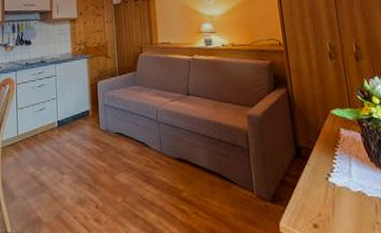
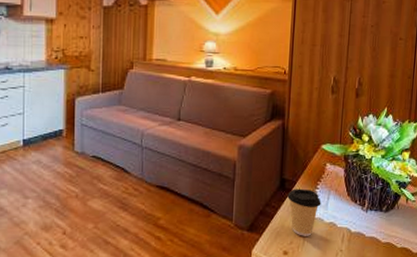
coffee cup: none [305,156,344,207] -> present [287,188,321,236]

